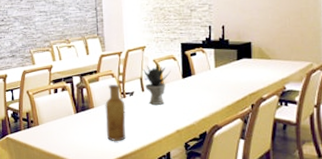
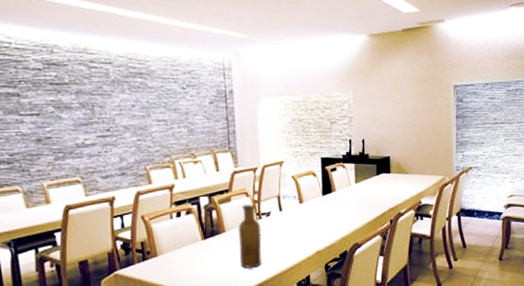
potted plant: present [143,61,171,105] -> none [280,177,310,225]

